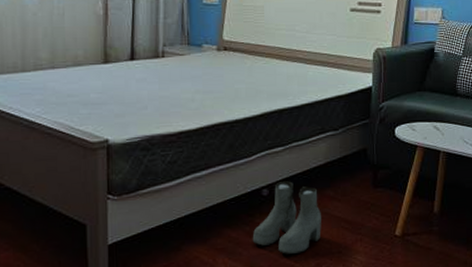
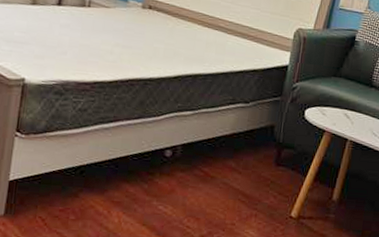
boots: present [252,181,321,254] -> none [148,145,220,219]

